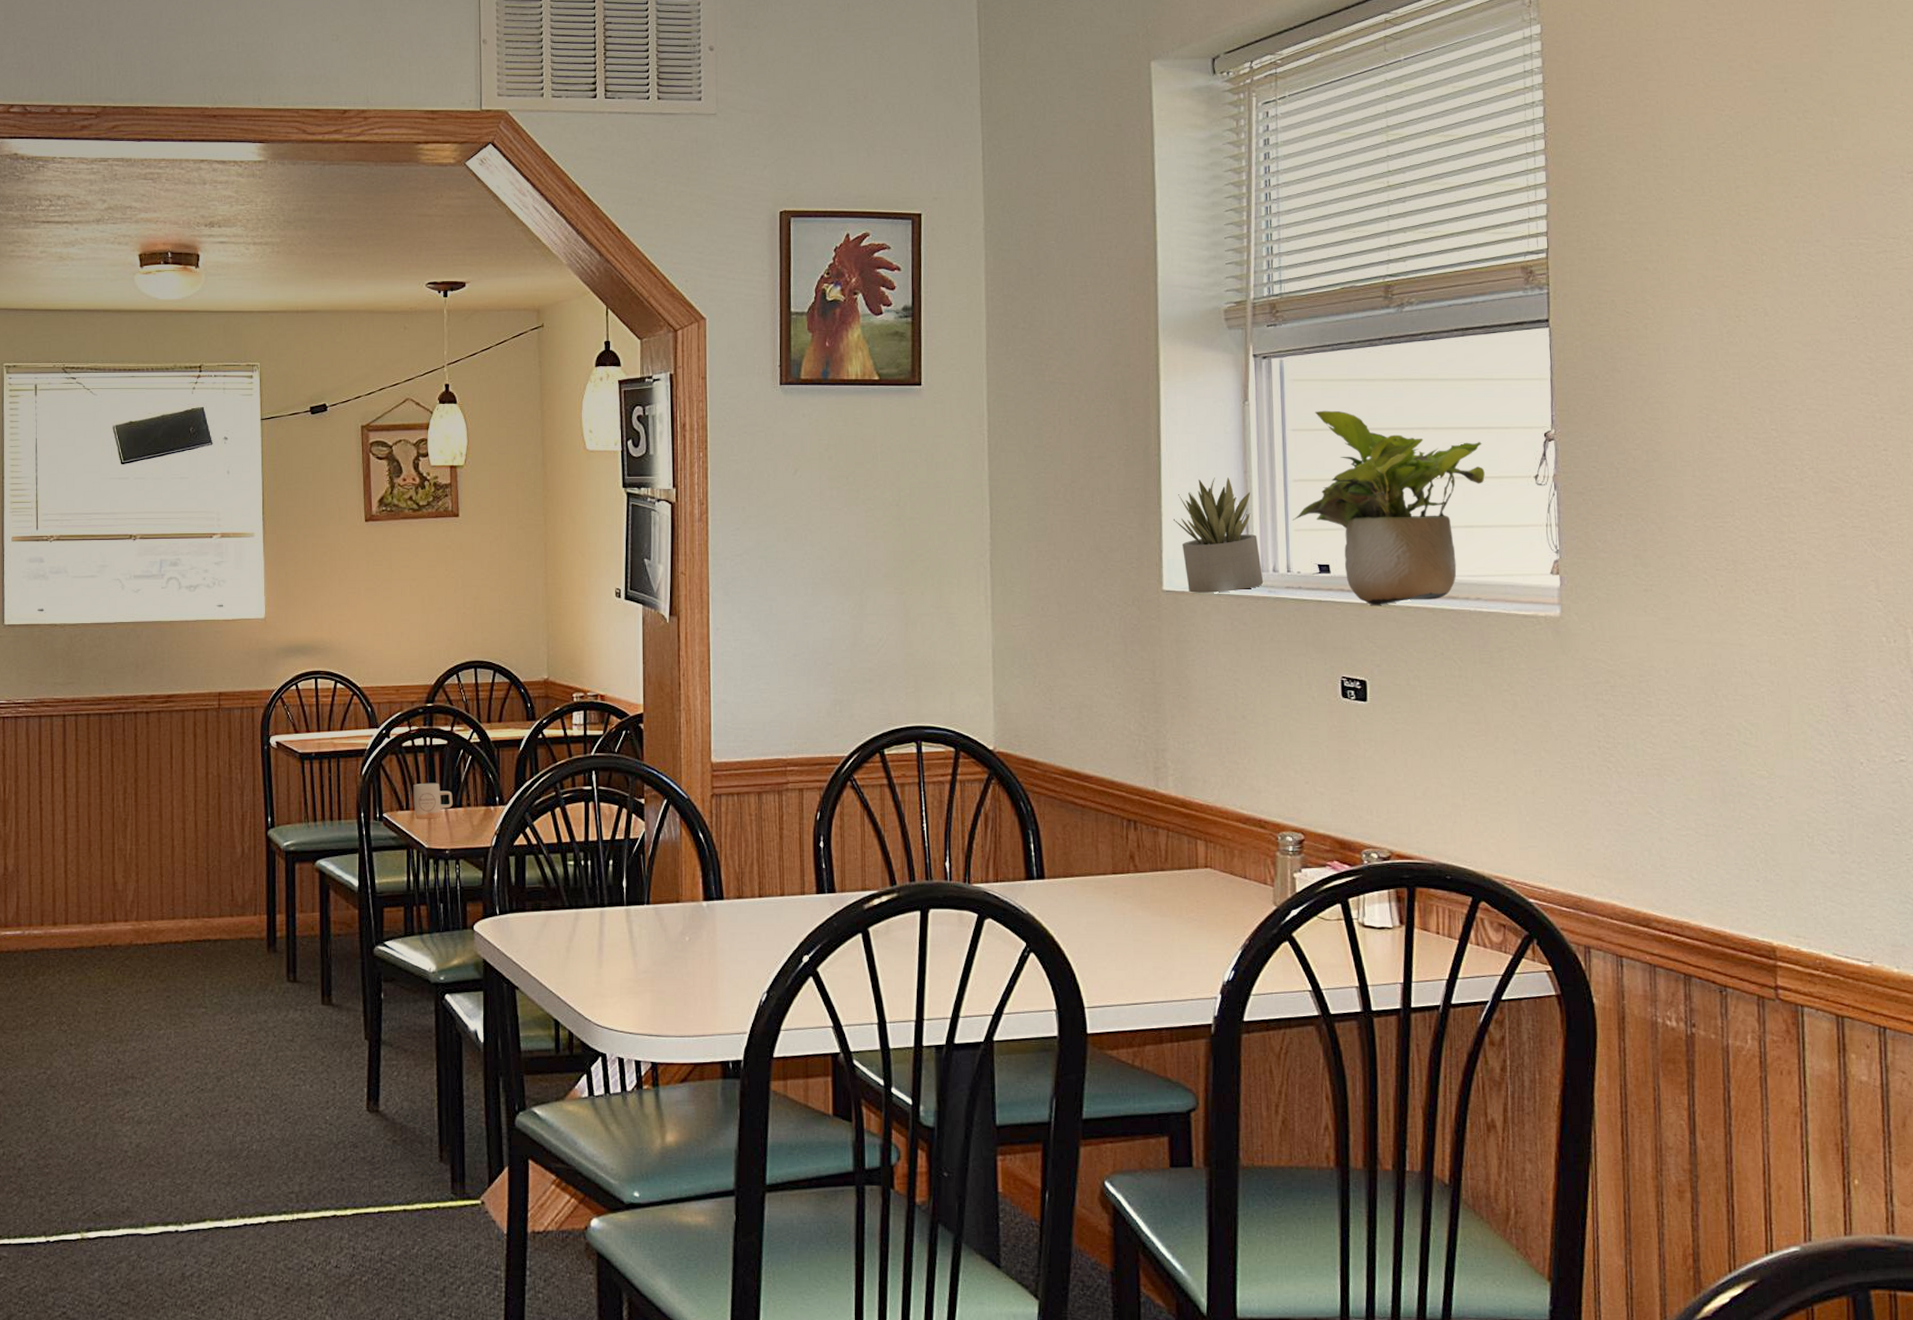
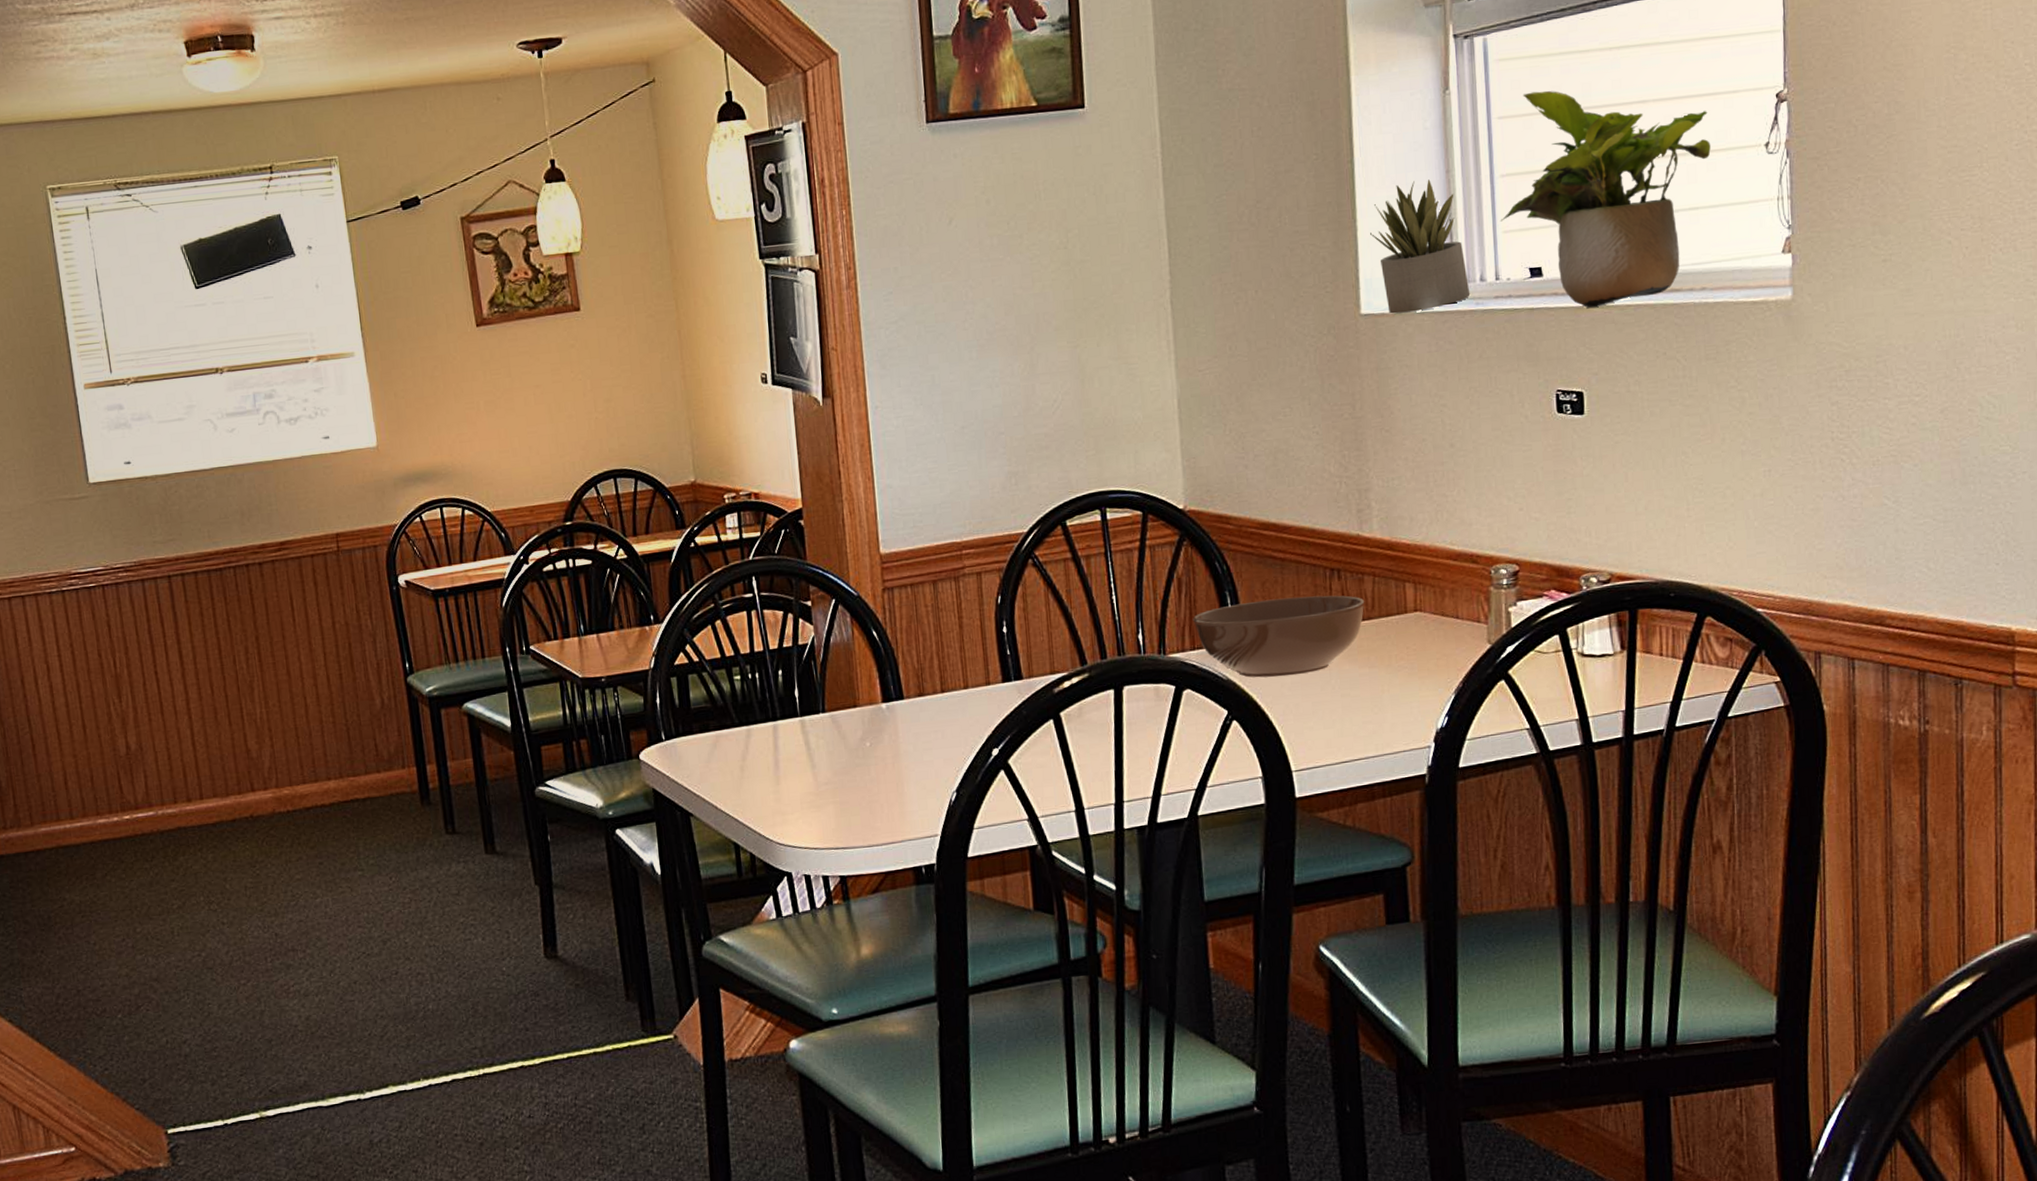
mug: present [413,783,453,820] -> none [559,607,604,649]
bowl: none [997,842,1159,916] -> present [1192,595,1365,678]

